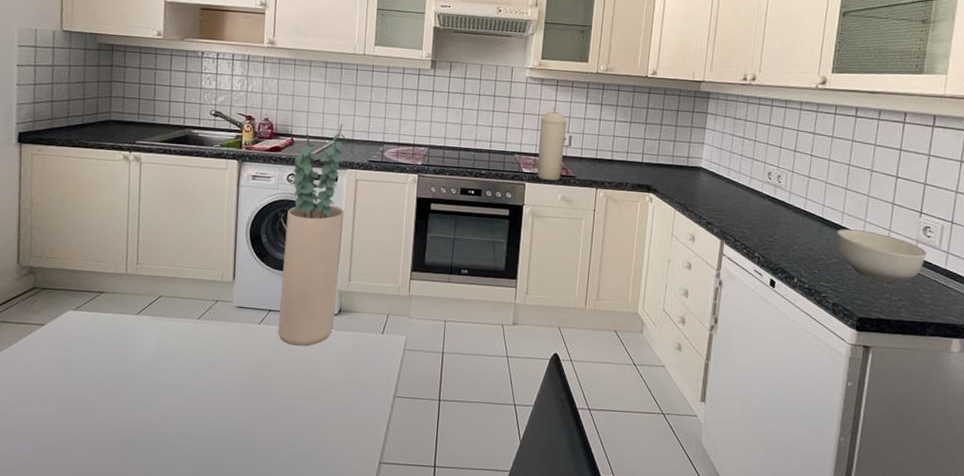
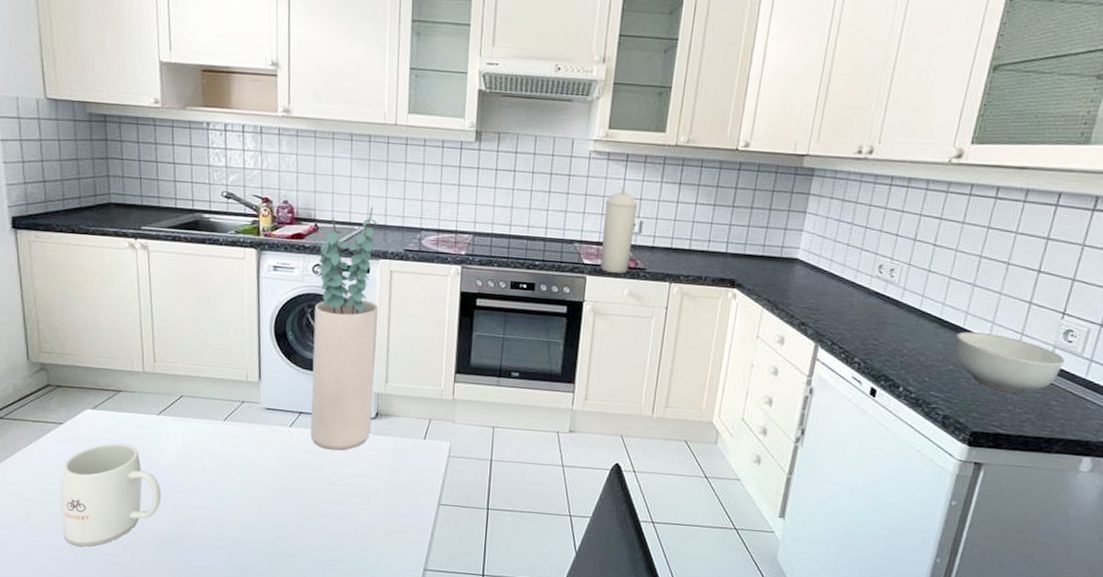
mug: none [32,343,133,449] -> present [60,443,162,547]

